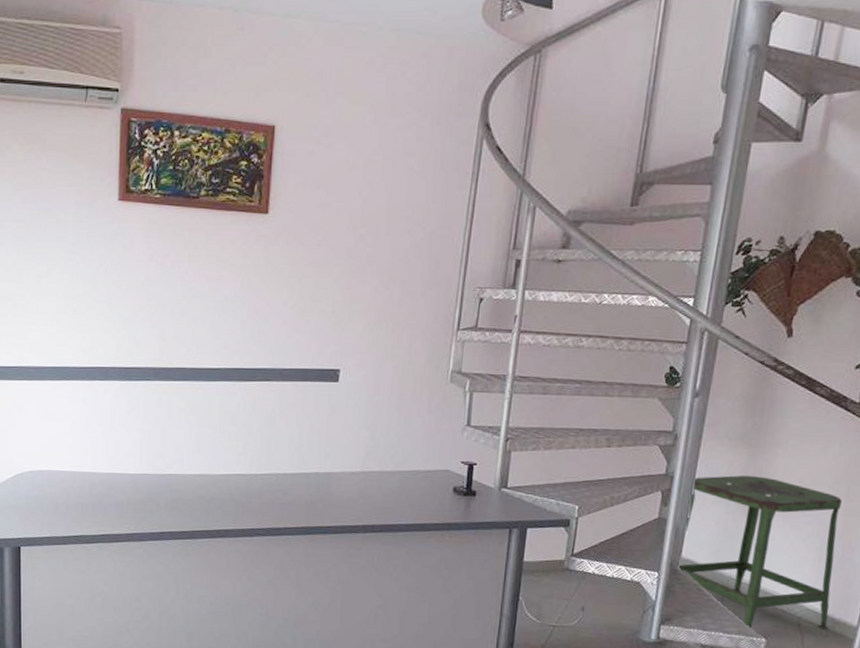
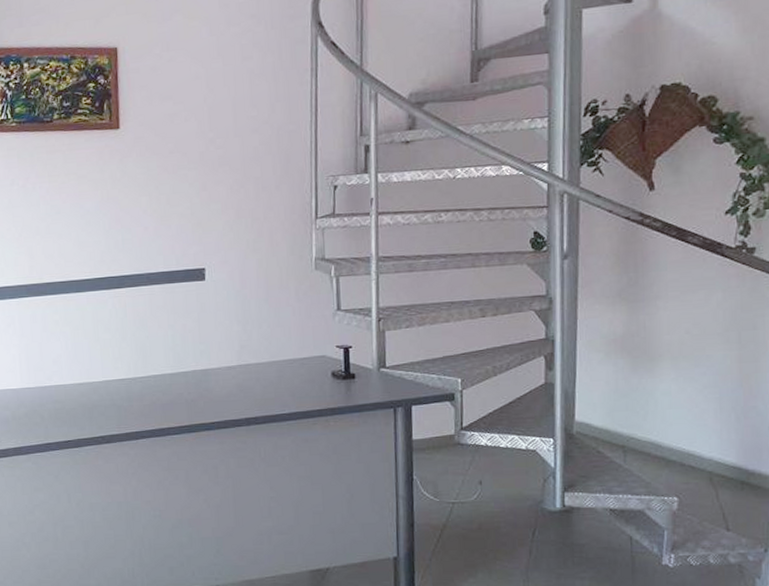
stool: present [677,475,842,631] -> none [572,331,743,488]

